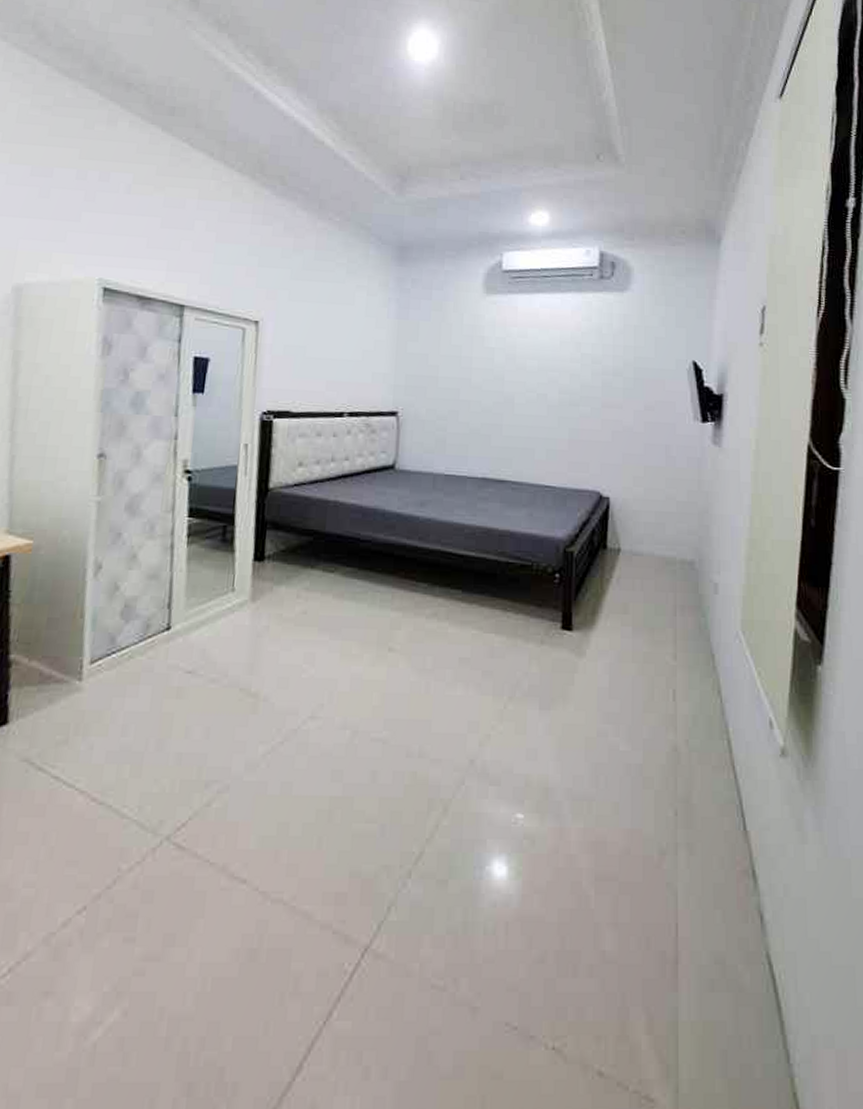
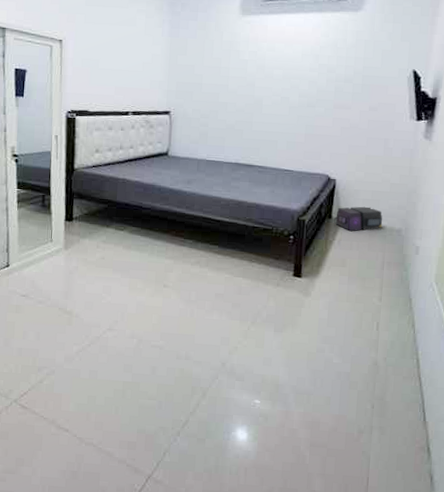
air purifier: none [610,532,671,565] -> present [334,206,383,231]

